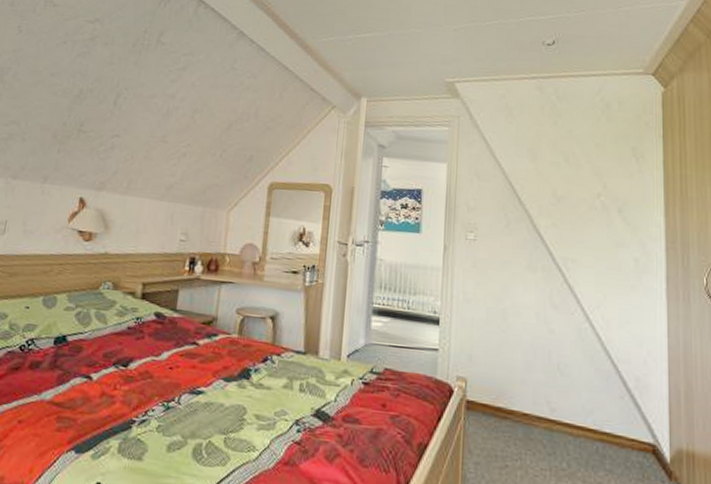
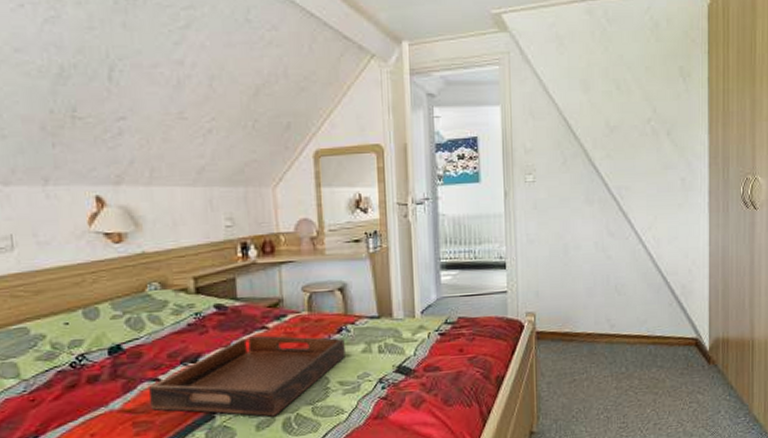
serving tray: none [77,350,268,440] -> present [149,336,345,417]

